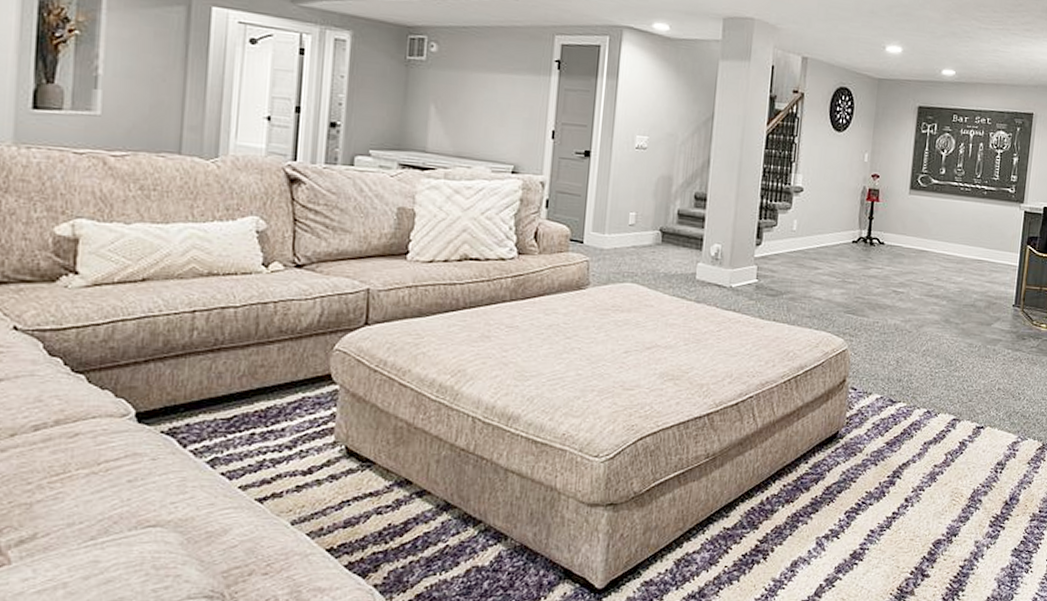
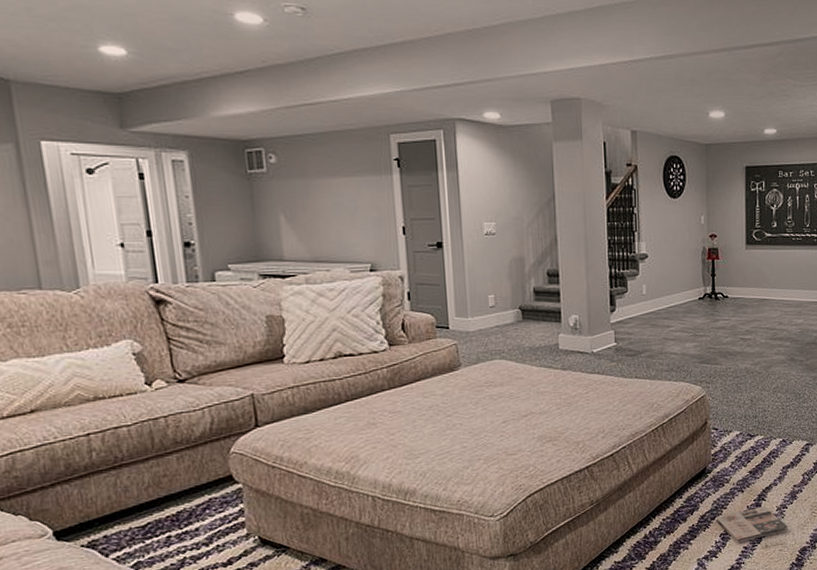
magazine: none [842,486,924,535] -> present [715,507,789,549]

